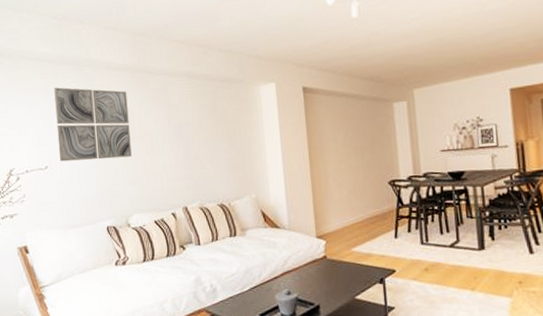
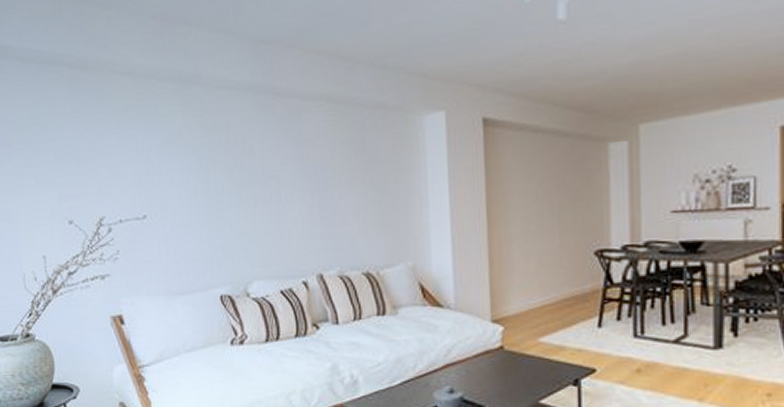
wall art: present [54,87,132,162] -> none [153,112,252,210]

